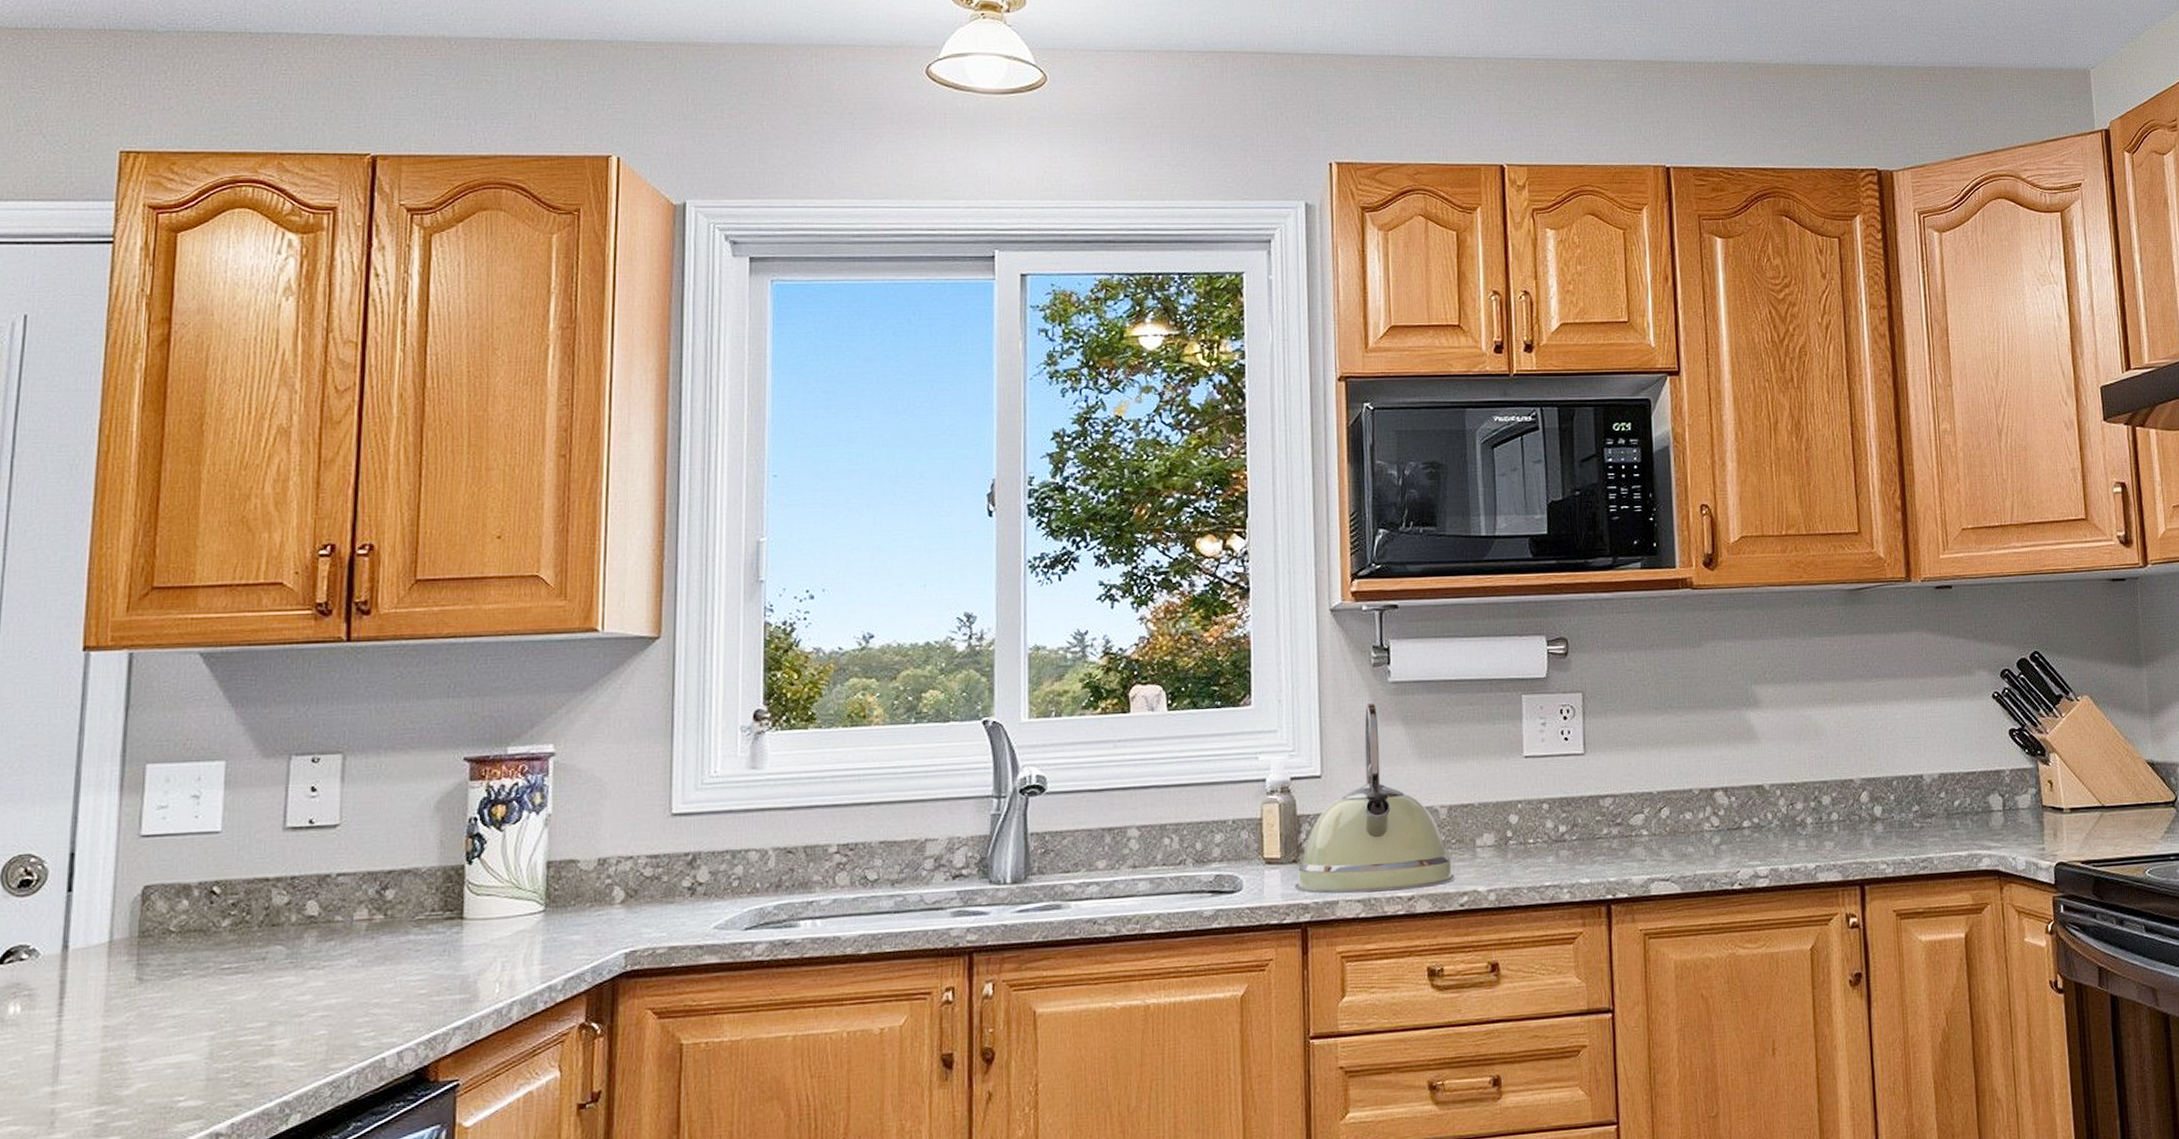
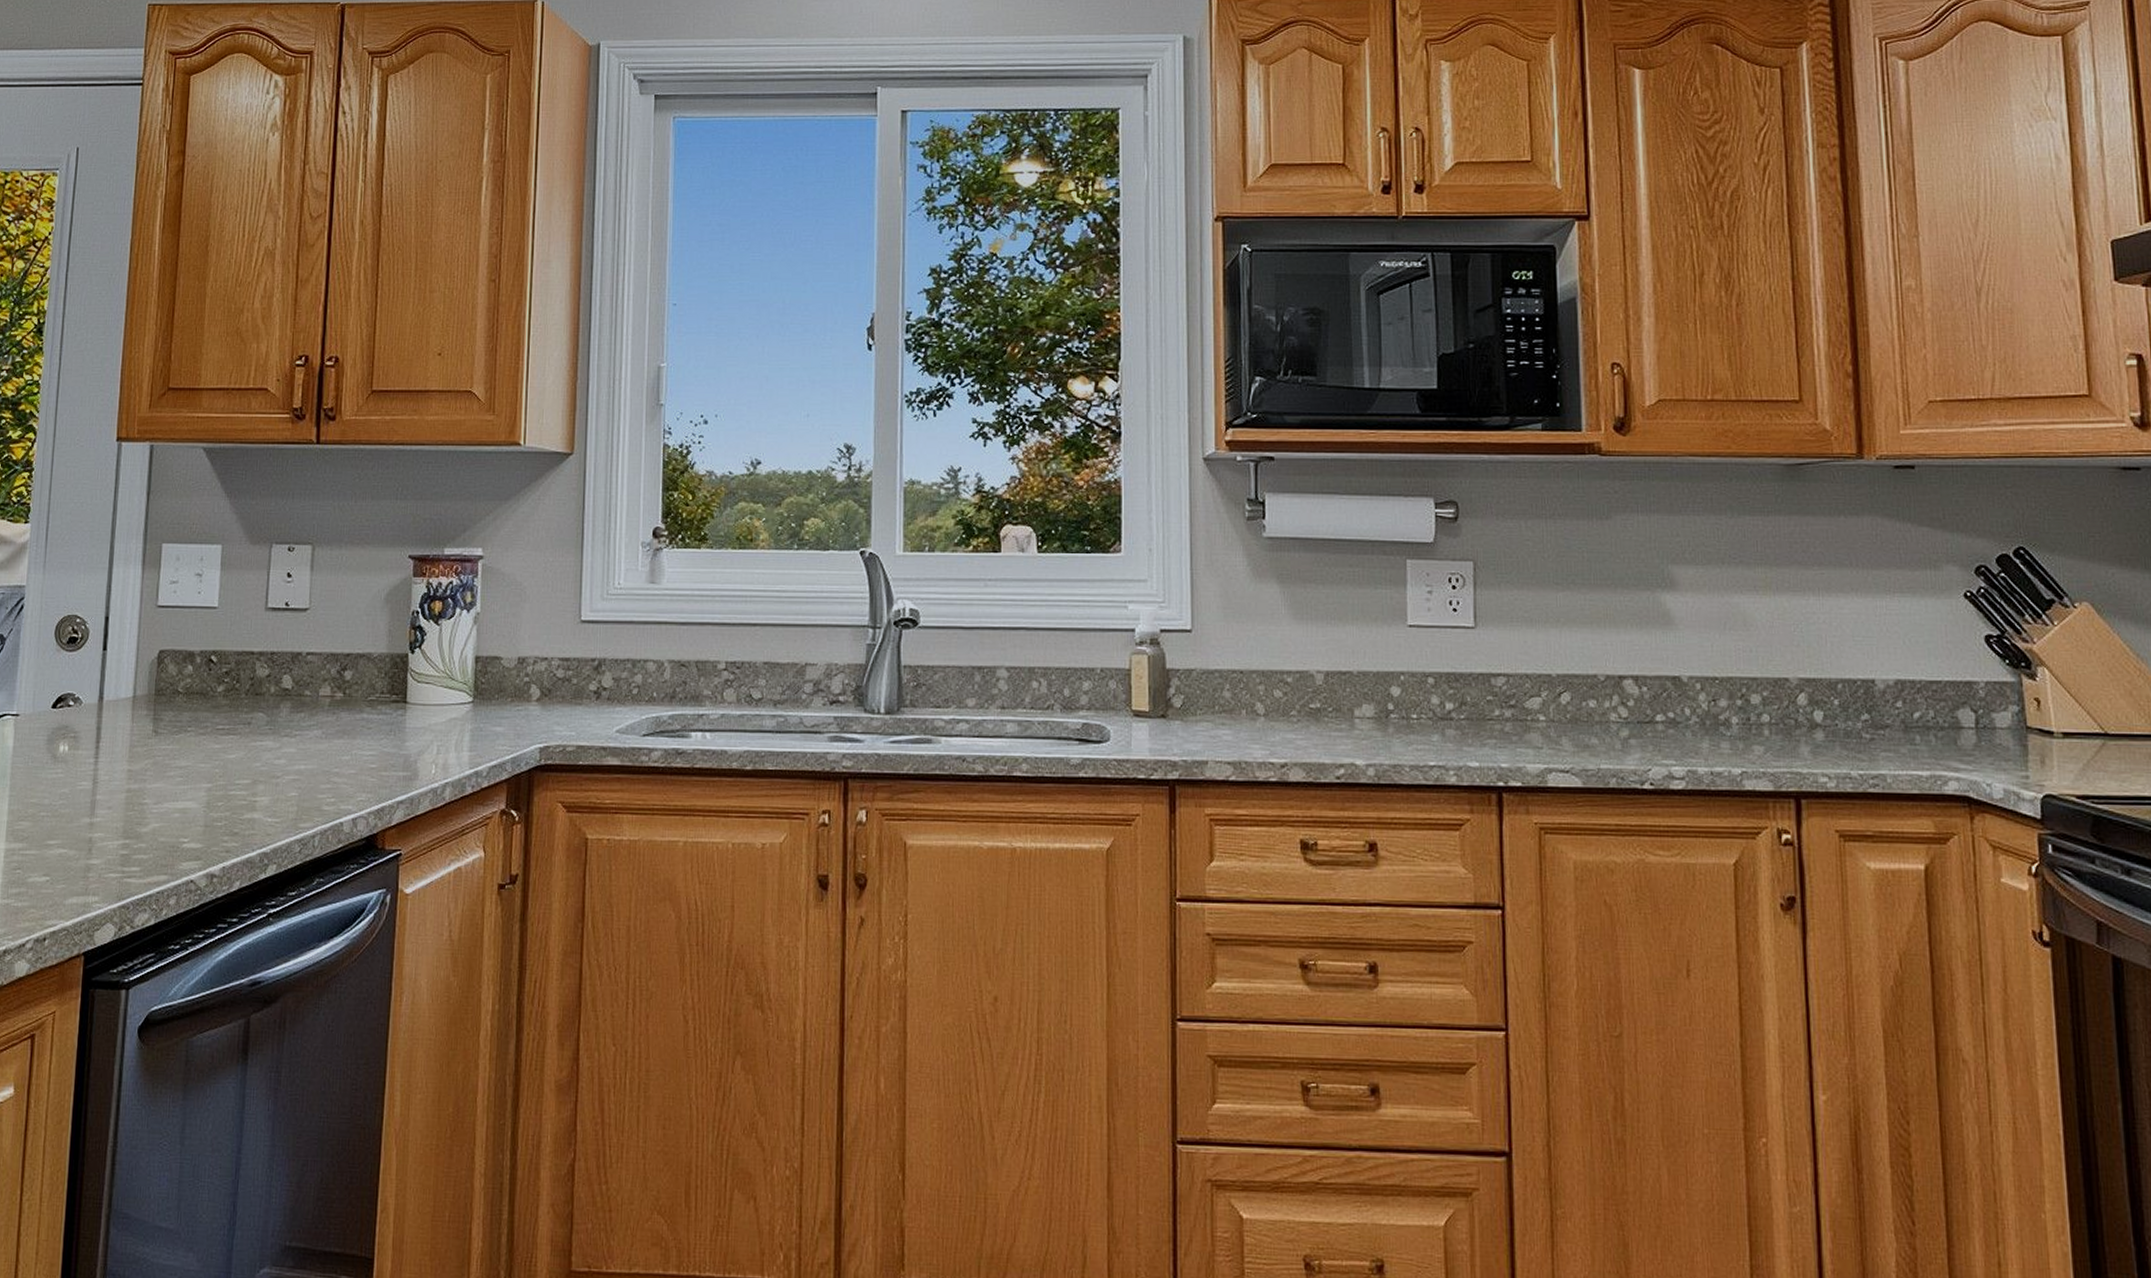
kettle: present [1296,703,1454,894] -> none [1164,558,1330,756]

